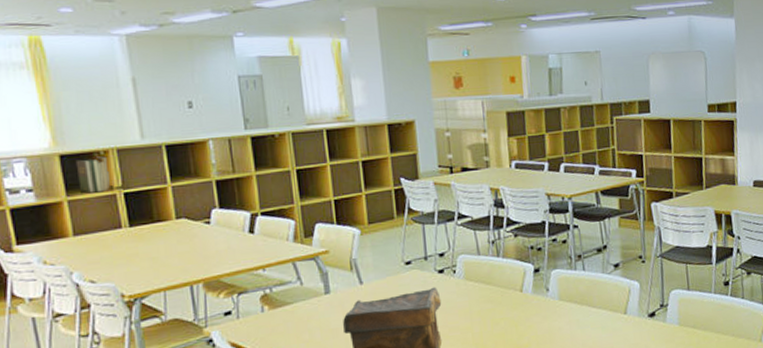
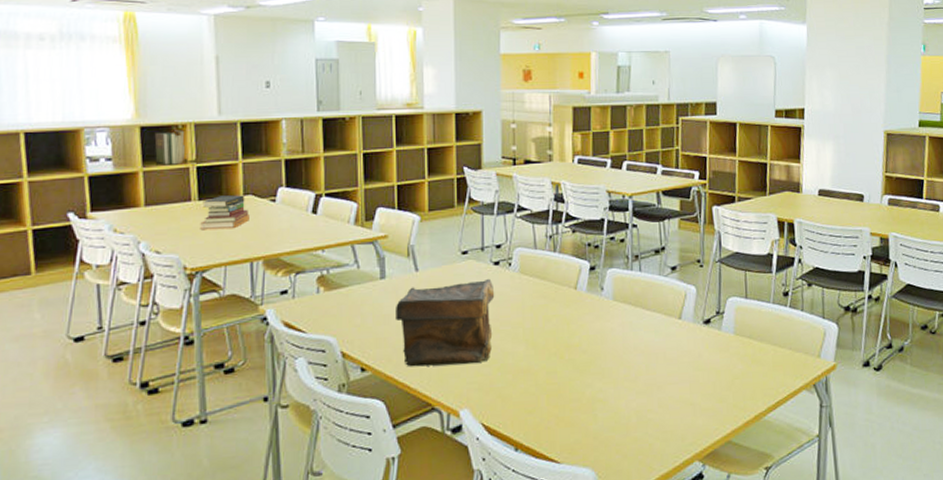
books: none [134,219,185,256] -> present [200,195,249,229]

